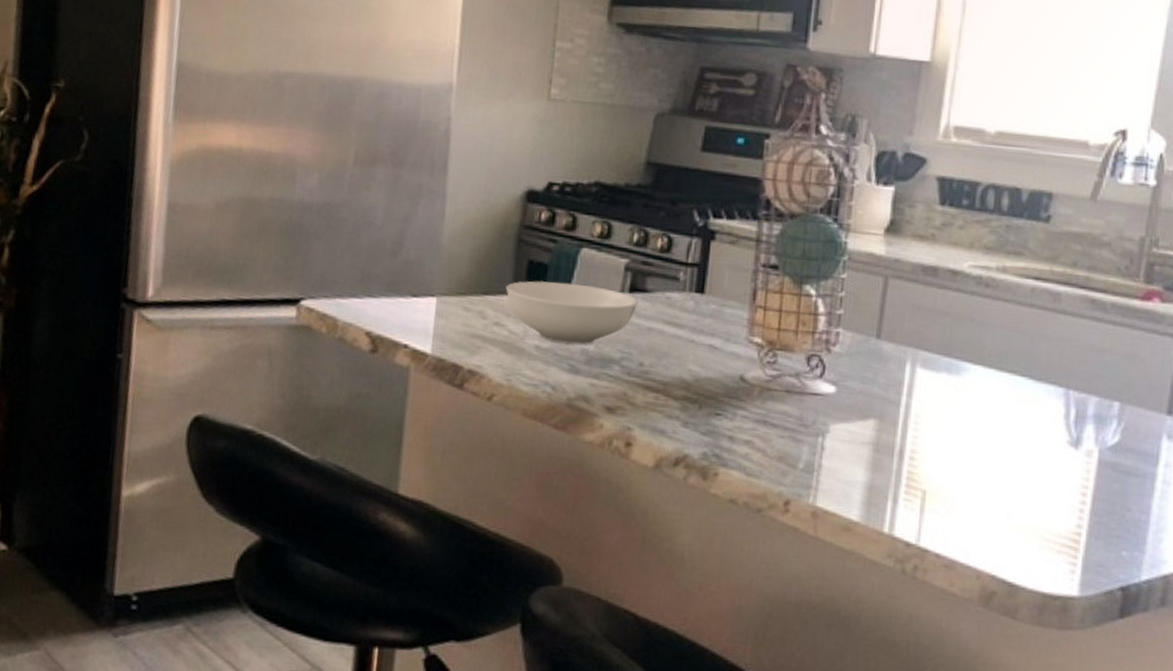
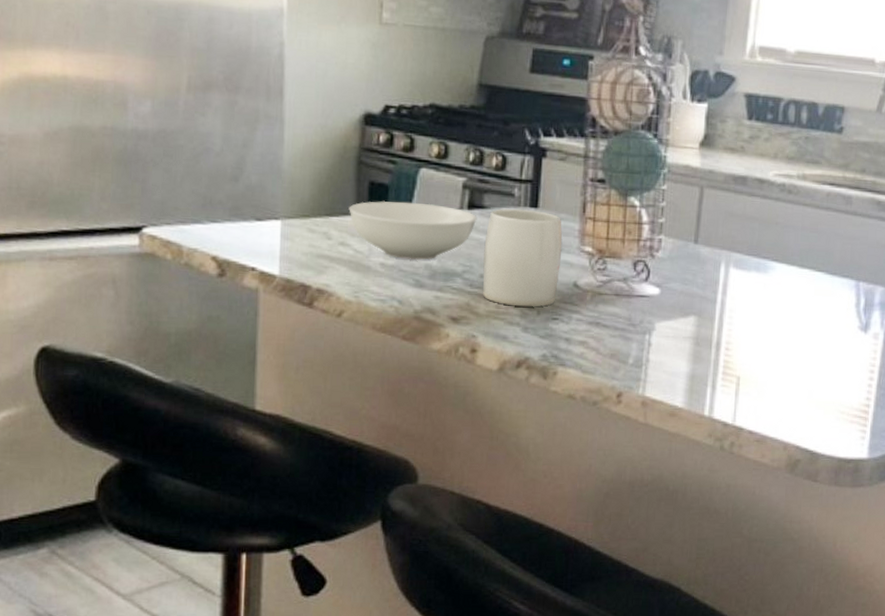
mug: none [641,293,730,400] -> present [482,208,563,307]

